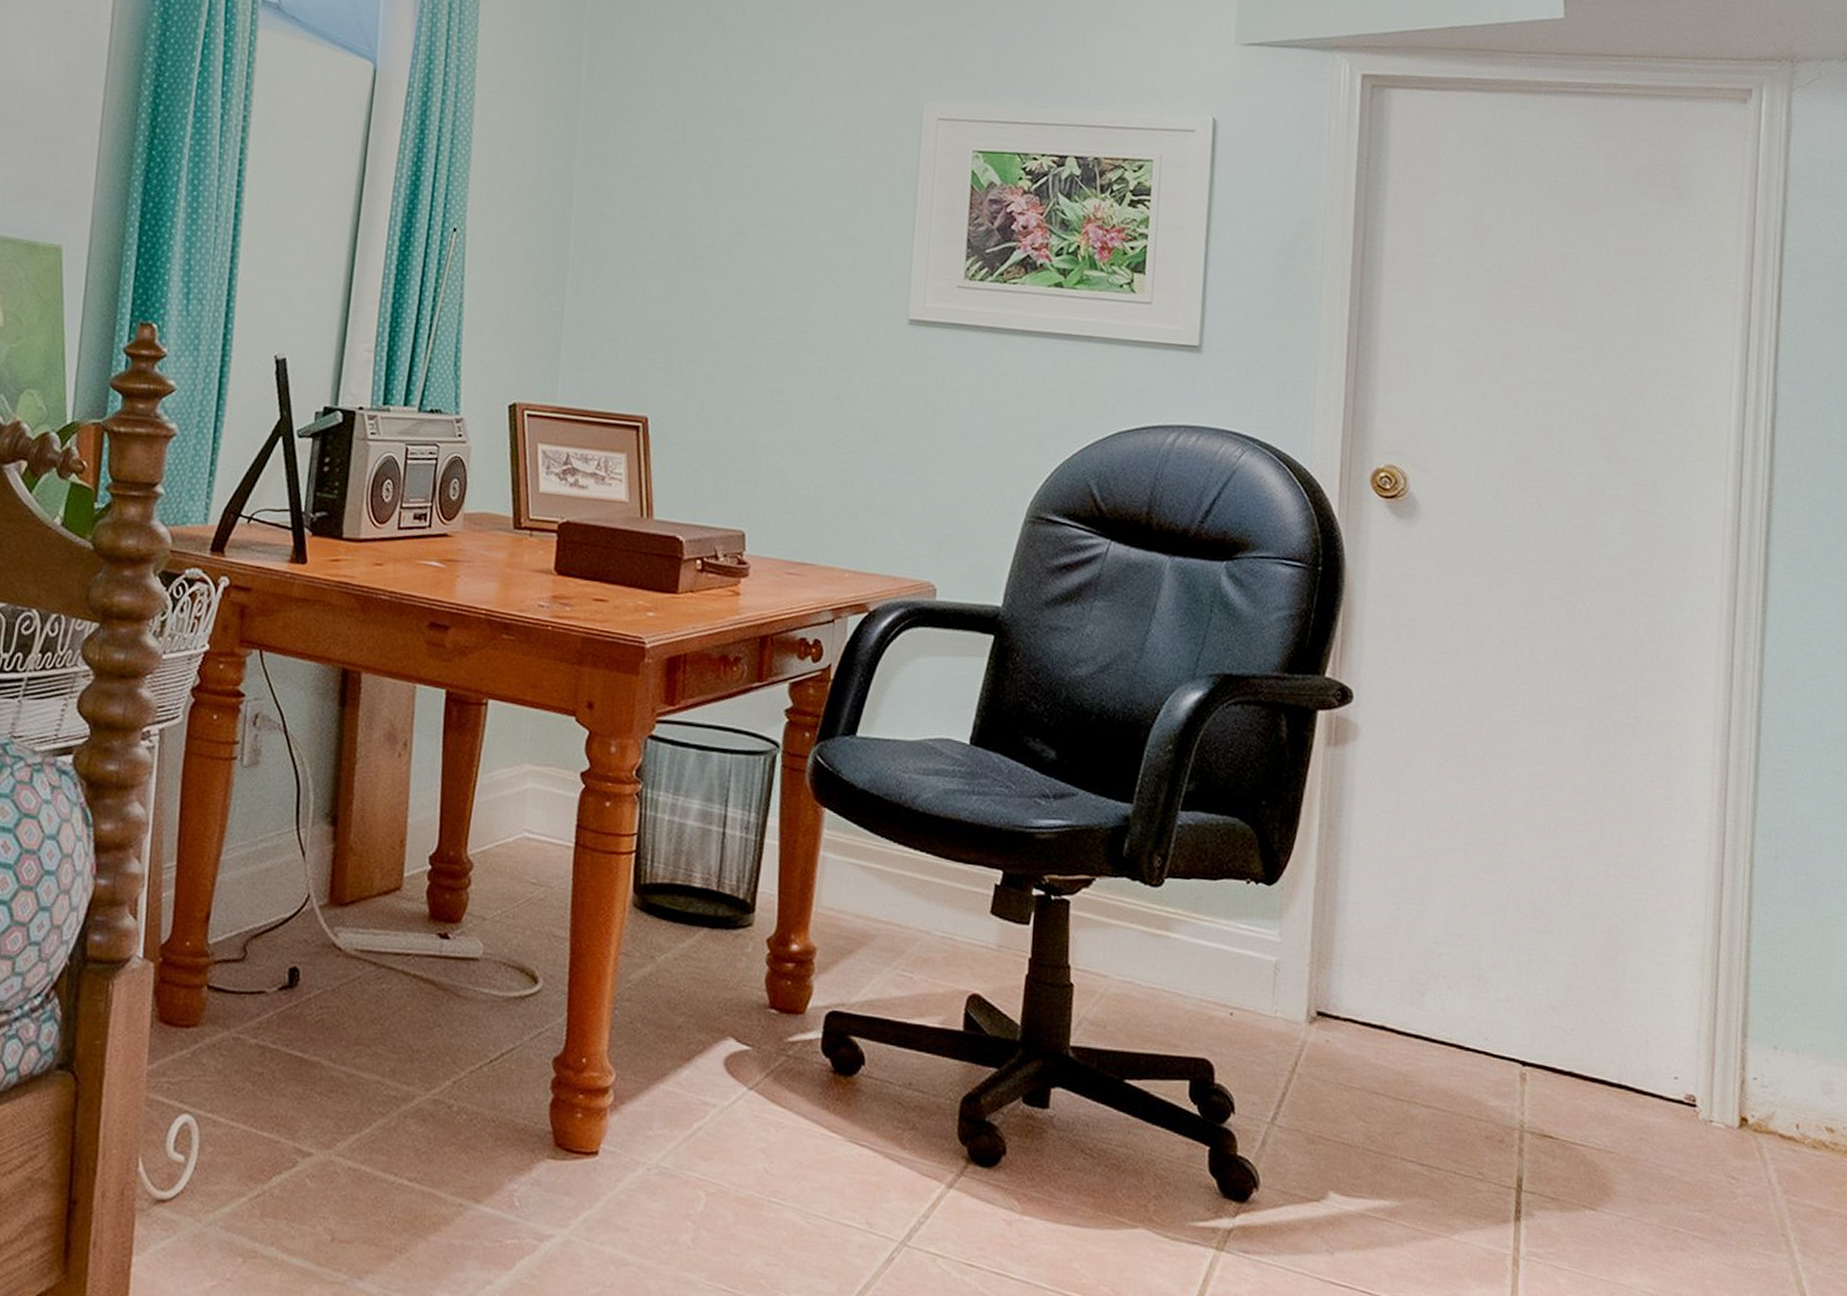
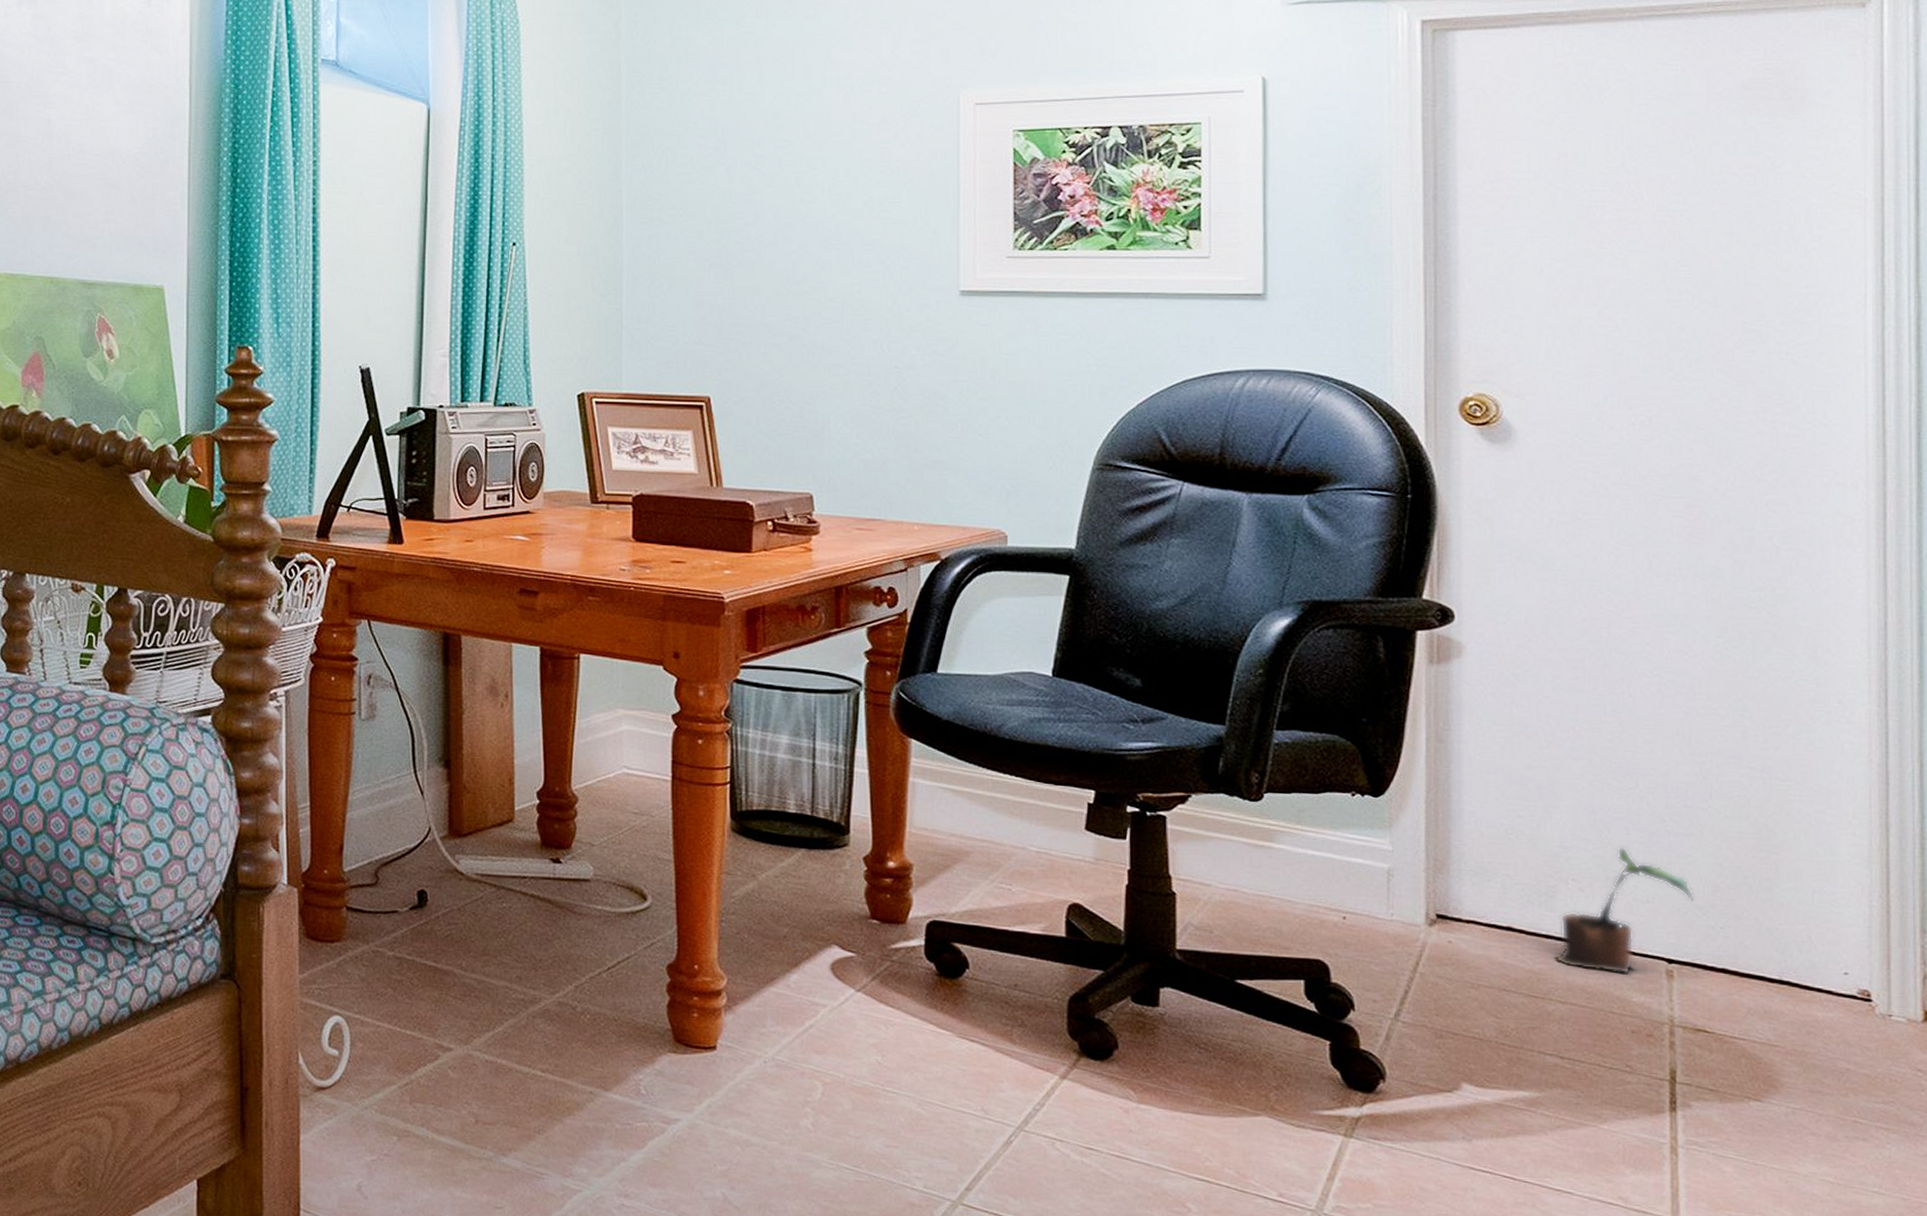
potted plant: none [1421,944,1549,1077] -> present [1555,847,1694,975]

